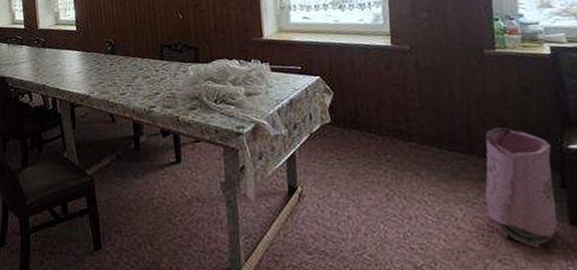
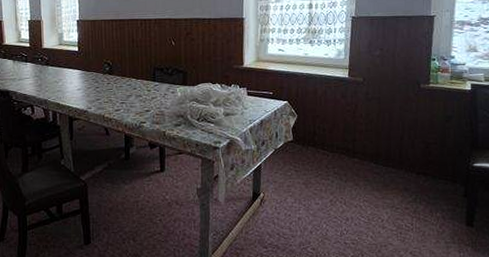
bag: present [484,126,558,248] -> none [406,147,461,243]

